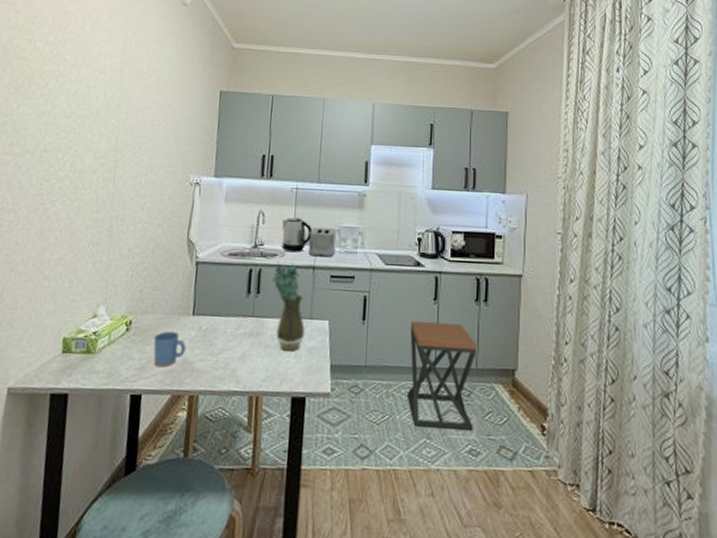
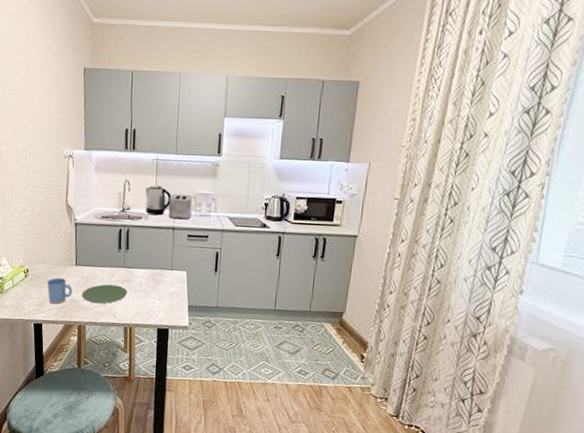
plate: none [197,339,255,365] -> present [82,284,127,304]
vase: present [271,262,305,351] -> none [138,223,167,295]
stool: present [408,321,477,430] -> none [251,273,312,357]

